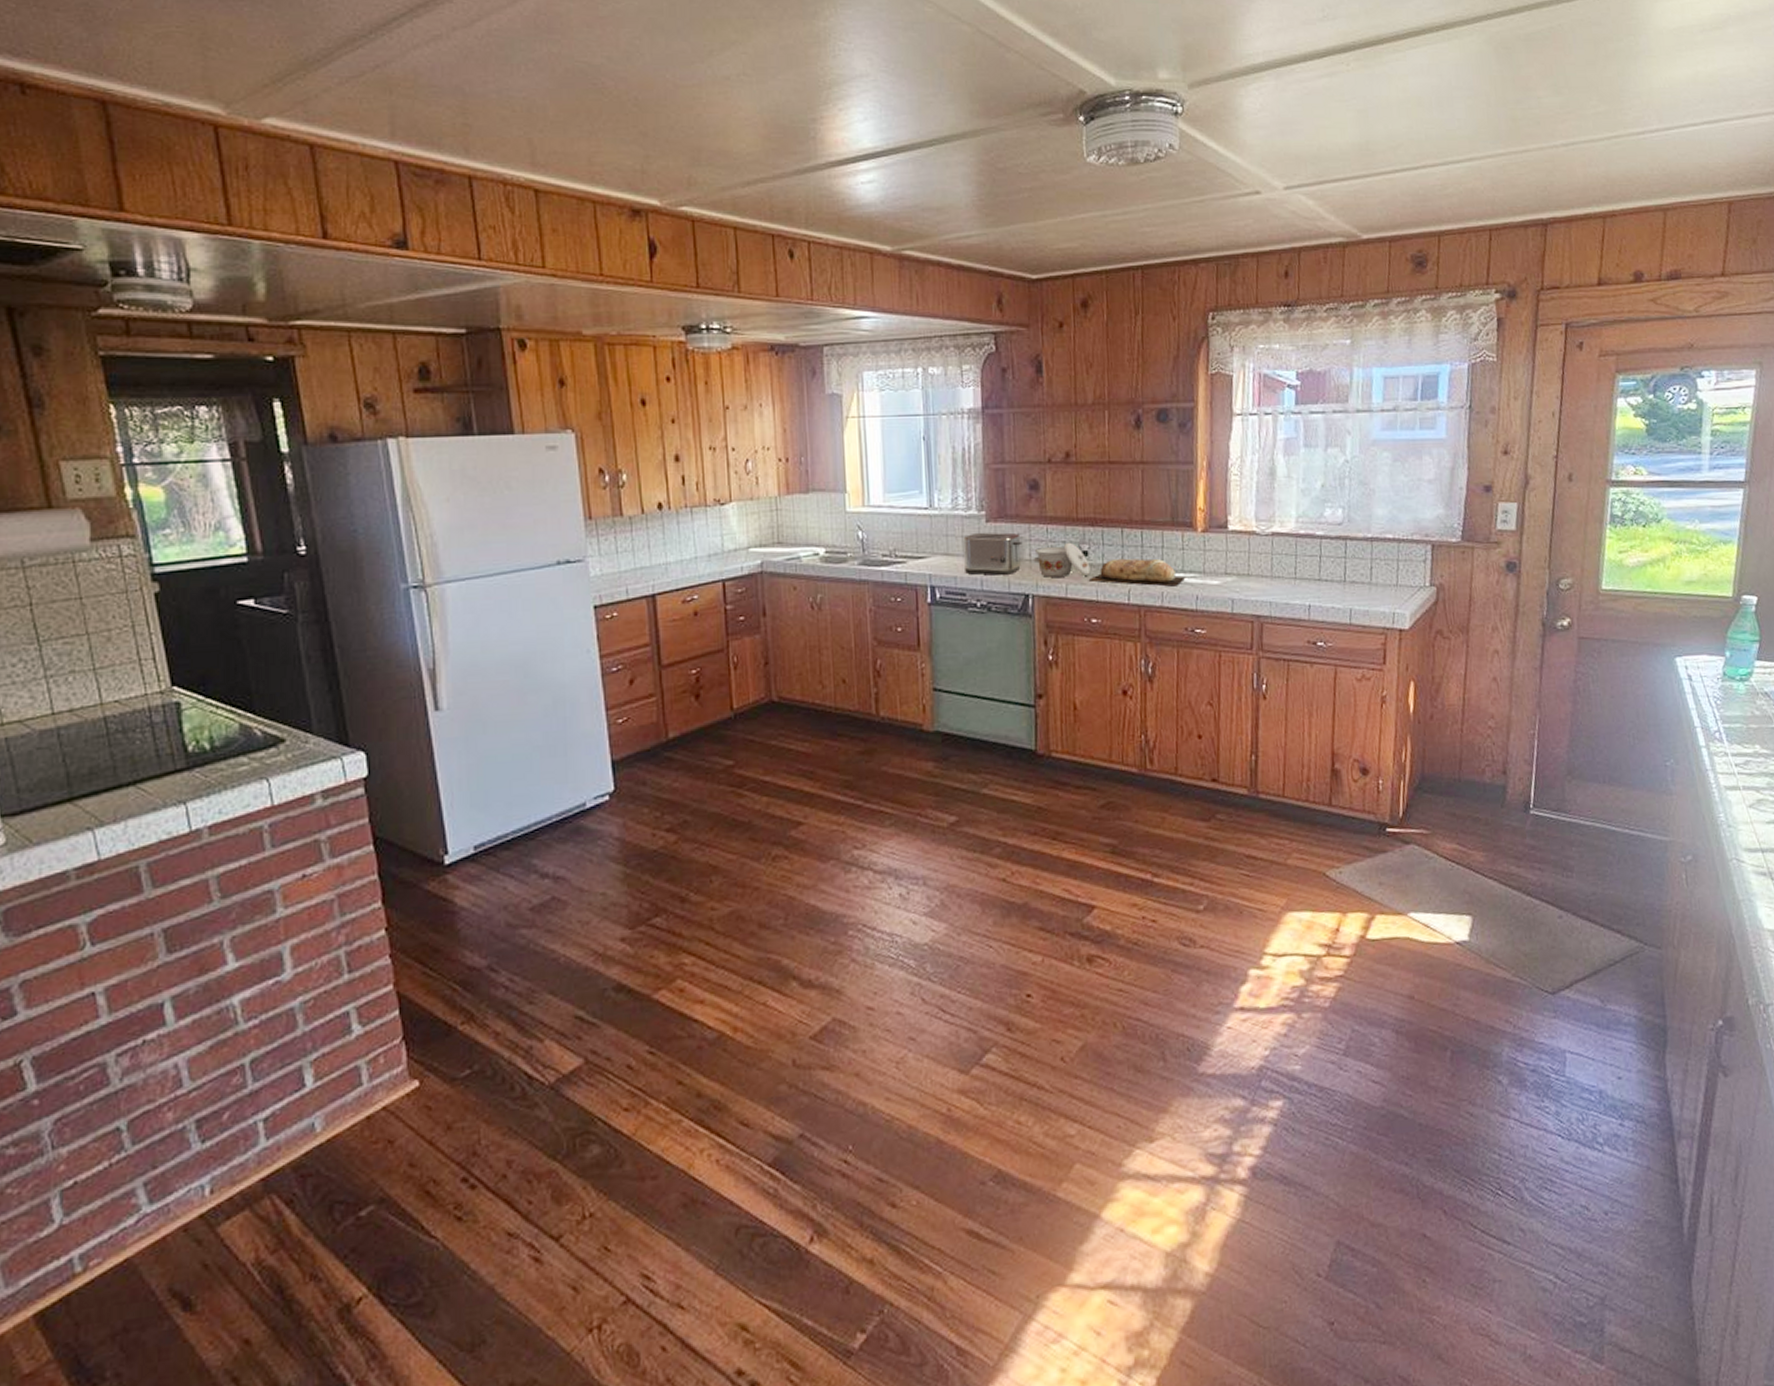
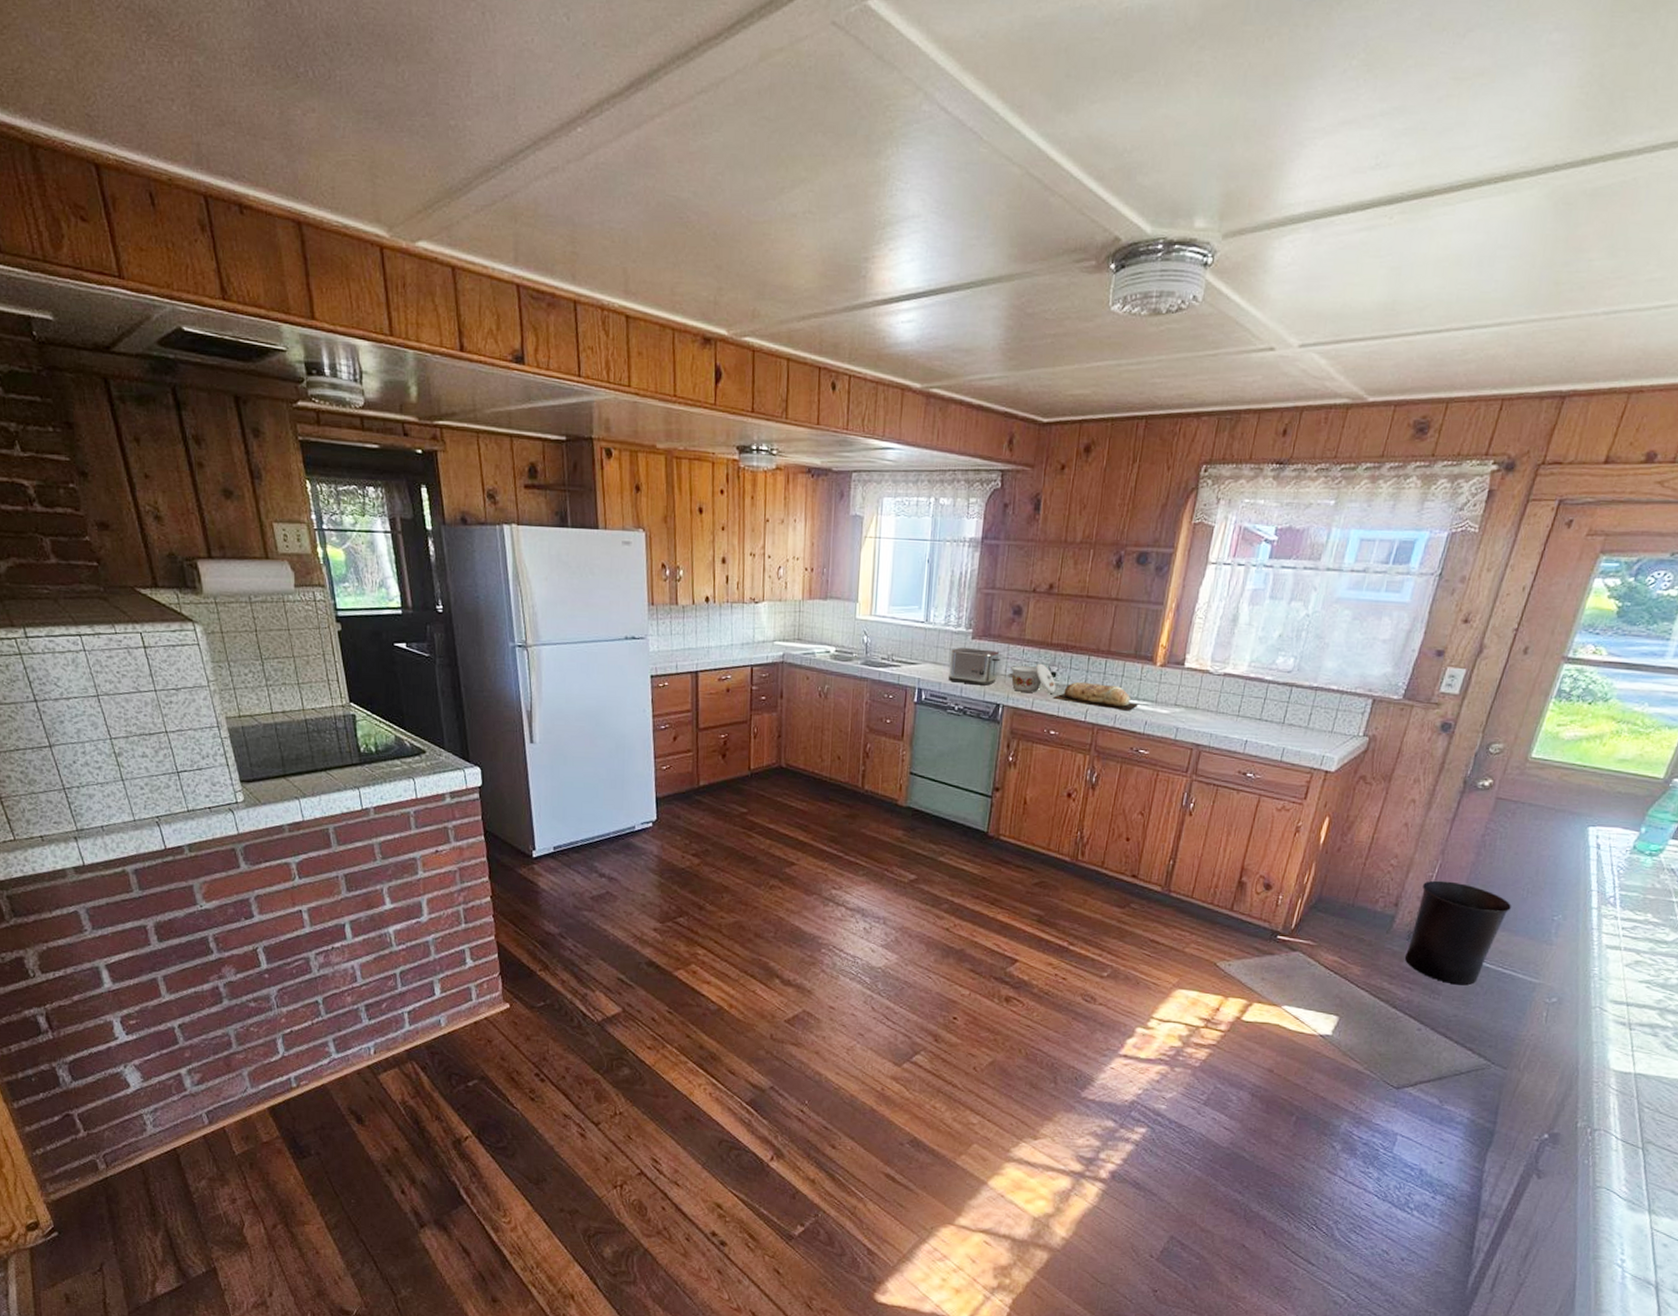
waste bin: none [1526,737,1622,857] -> present [1405,880,1511,985]

